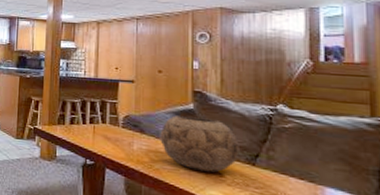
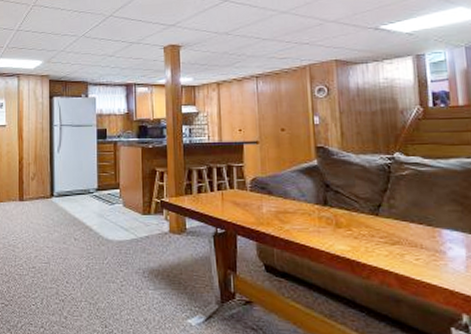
decorative bowl: present [160,115,239,173] -> none [287,173,363,227]

